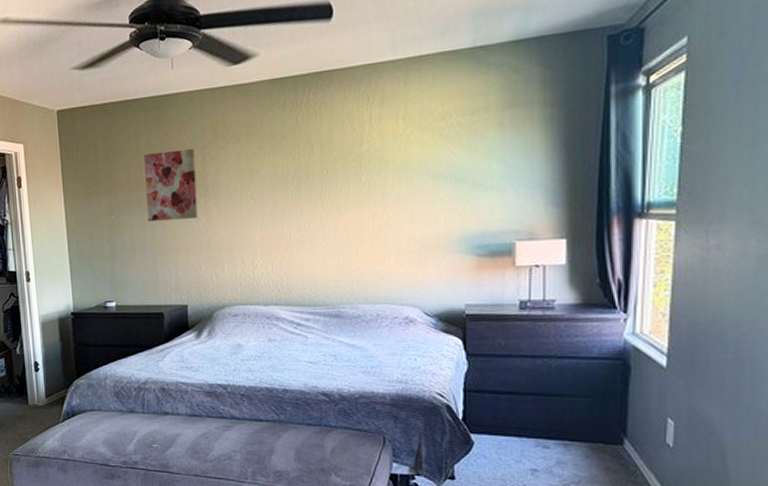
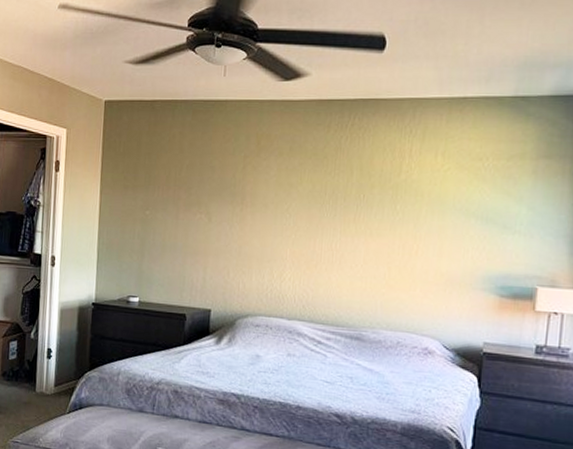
wall art: present [144,148,198,222] -> none [181,155,237,224]

